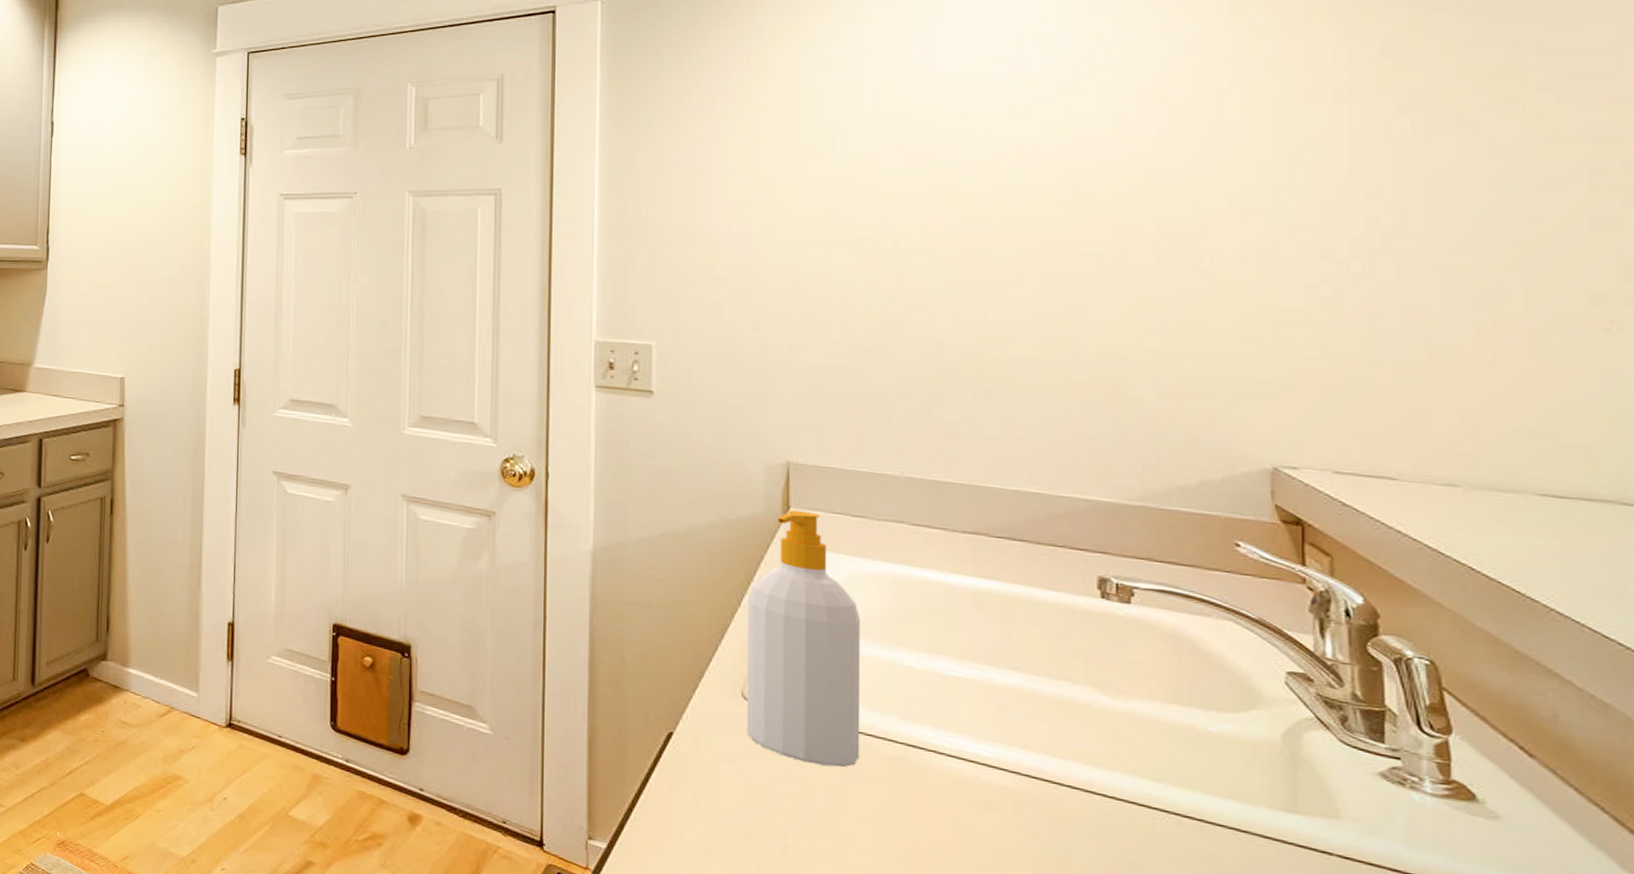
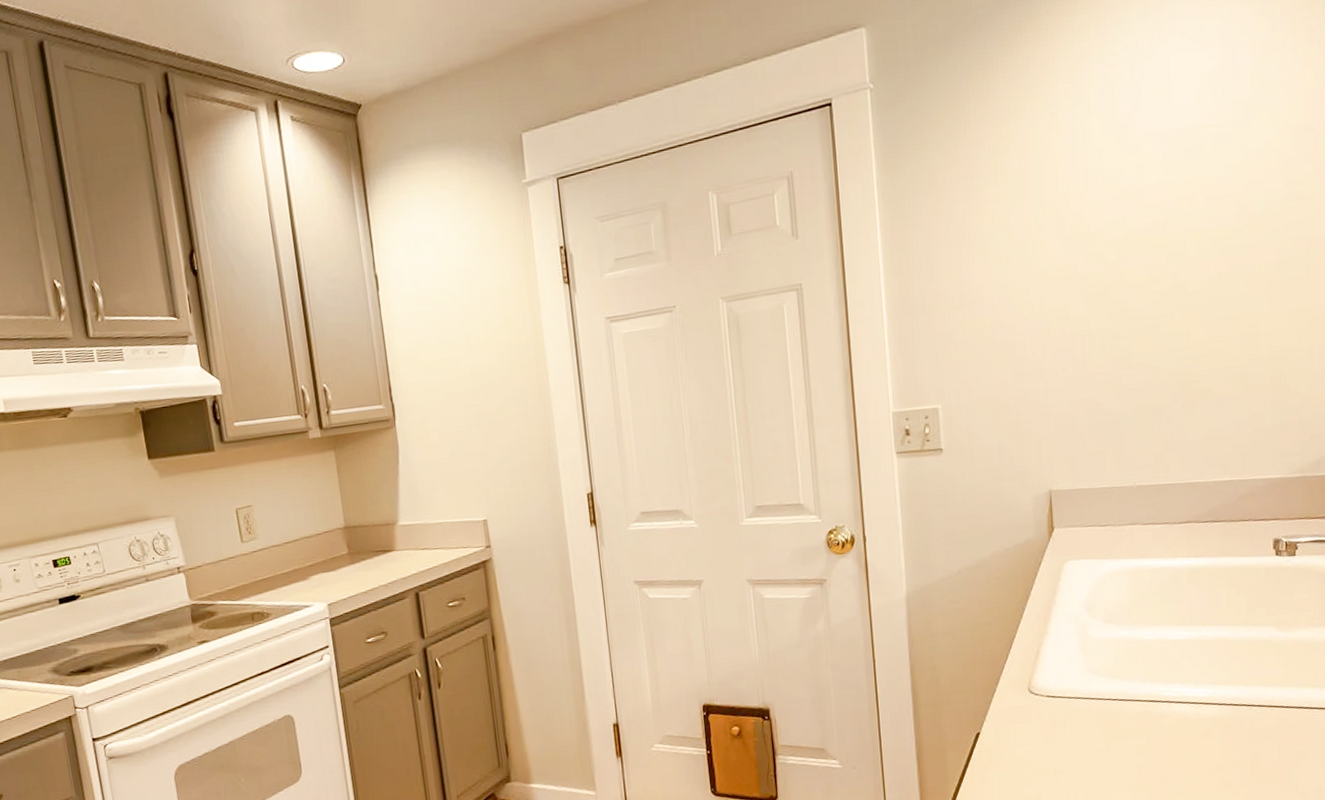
soap bottle: present [746,510,861,768] -> none [1027,529,1116,733]

